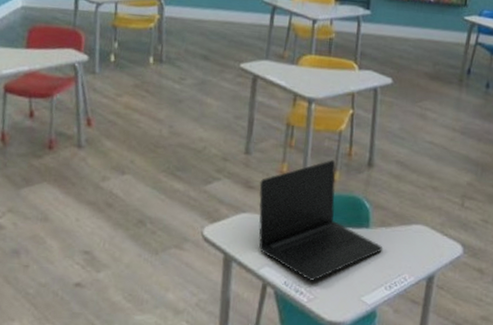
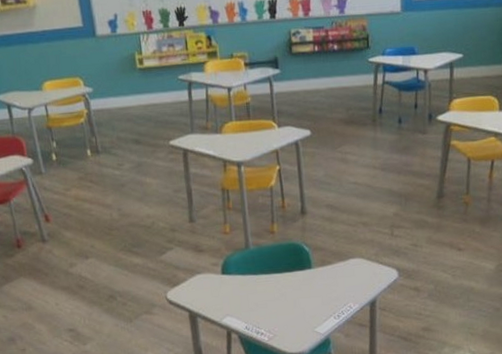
laptop: present [258,160,382,281] -> none [207,214,326,322]

